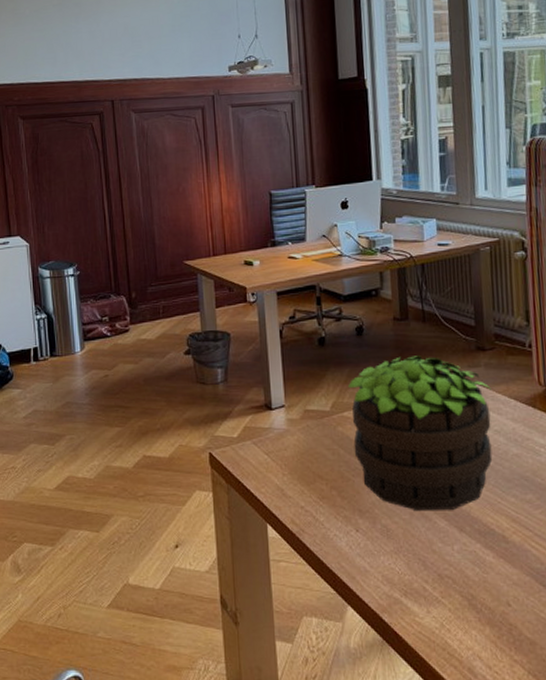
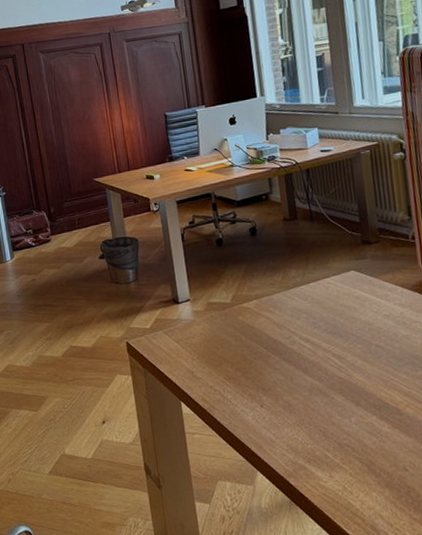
potted plant: present [348,356,493,510] -> none [246,251,383,388]

